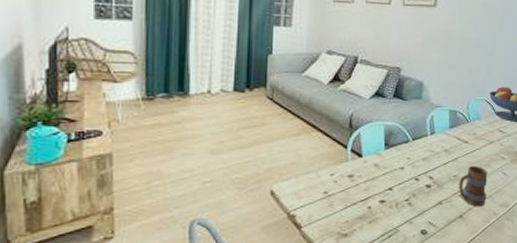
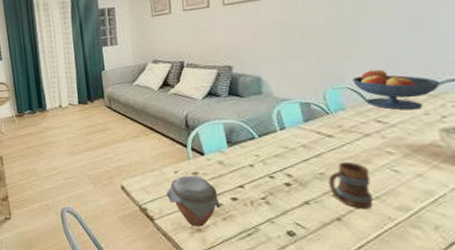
jar: none [318,177,369,232] -> present [166,175,221,227]

